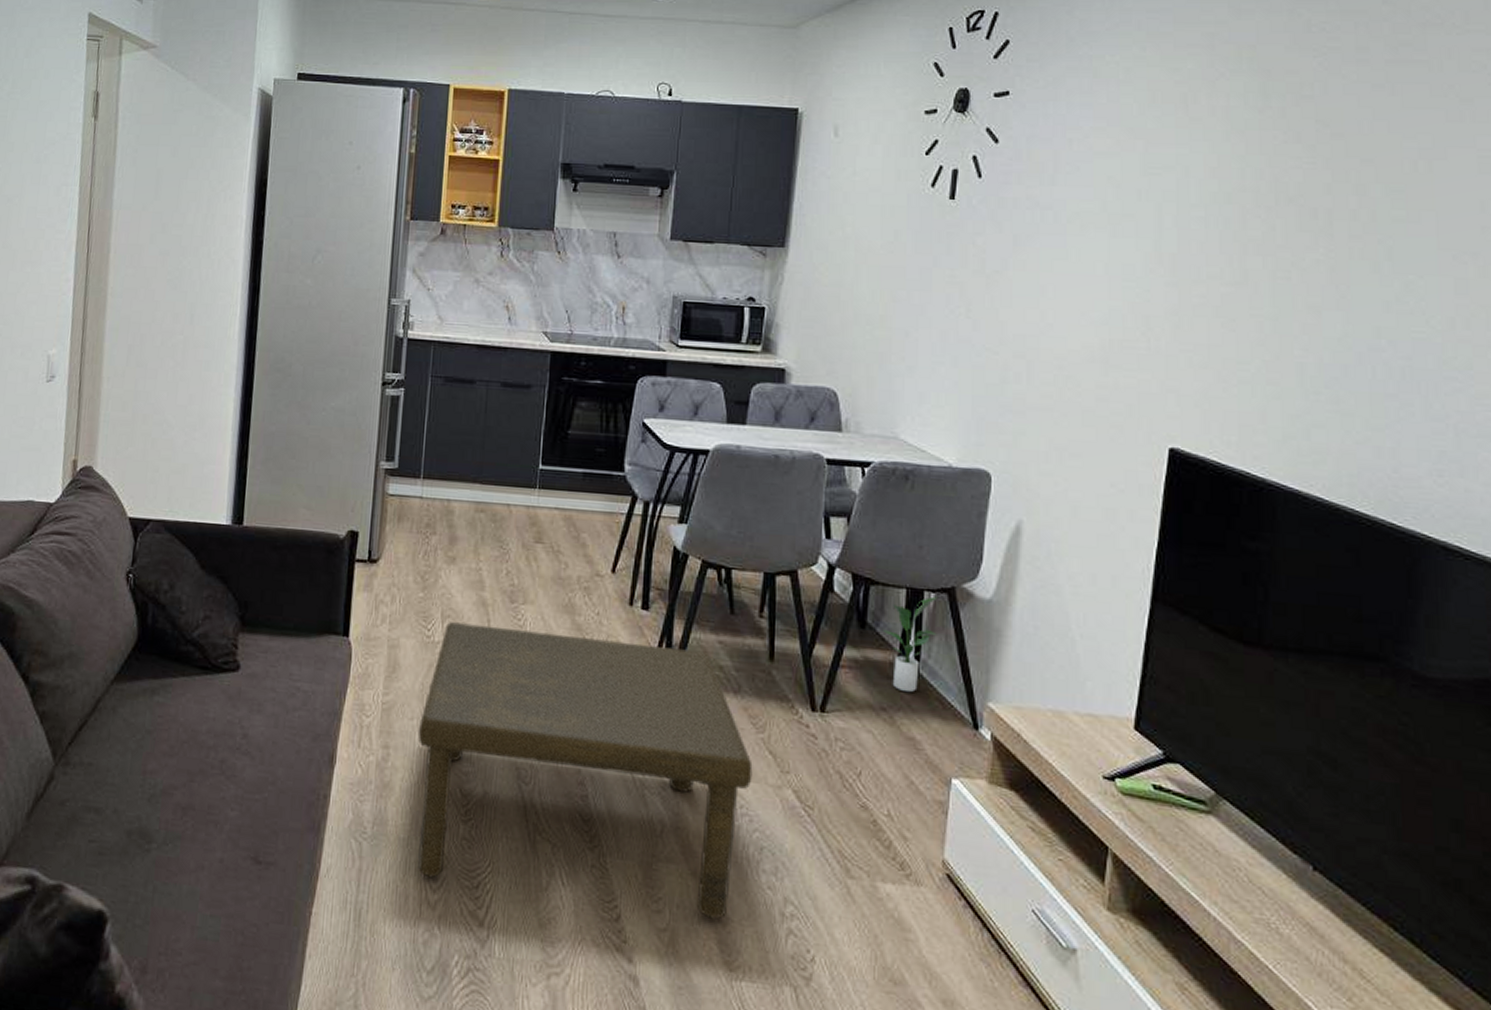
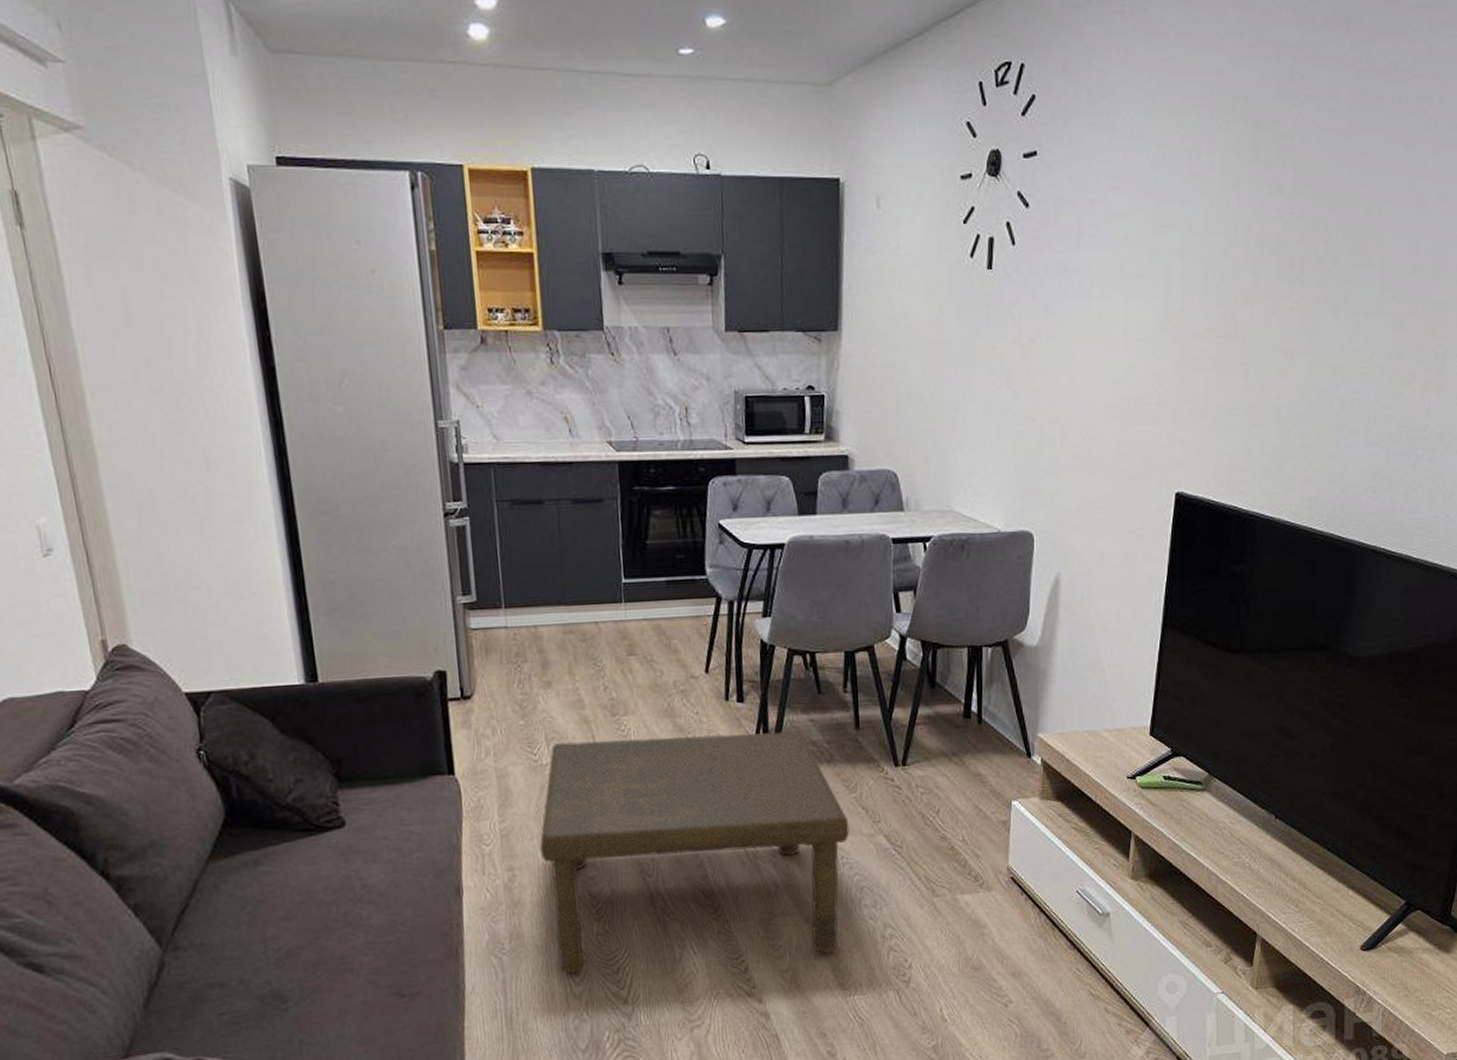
potted plant: present [882,596,938,693] -> none [950,650,995,737]

